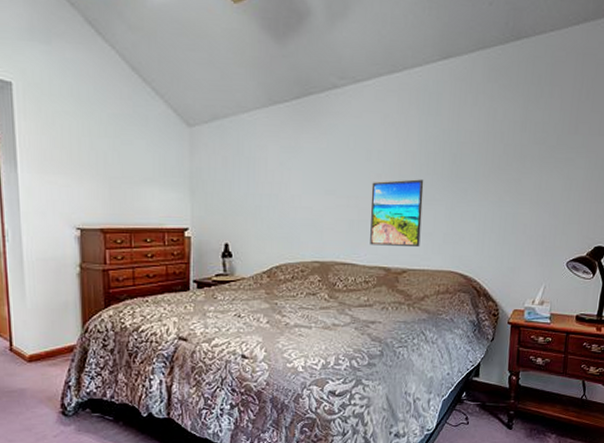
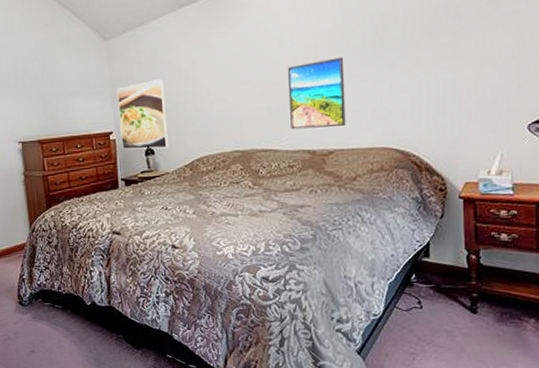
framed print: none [197,177,249,252] -> present [117,79,170,150]

